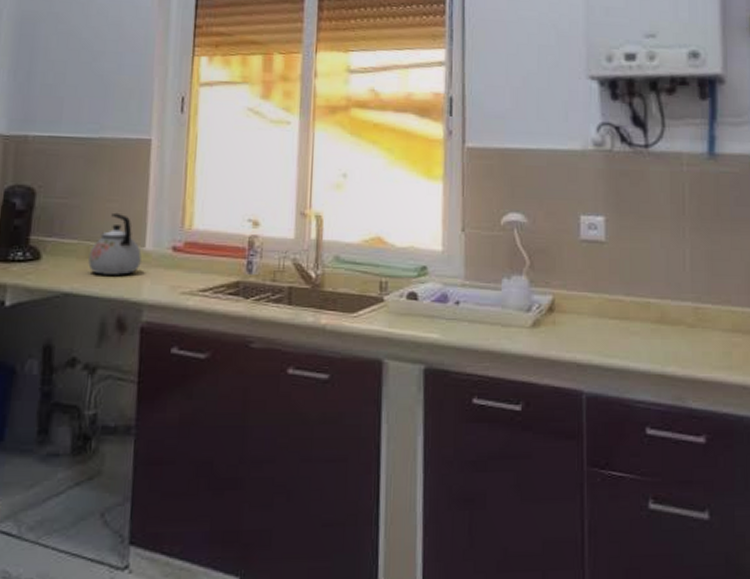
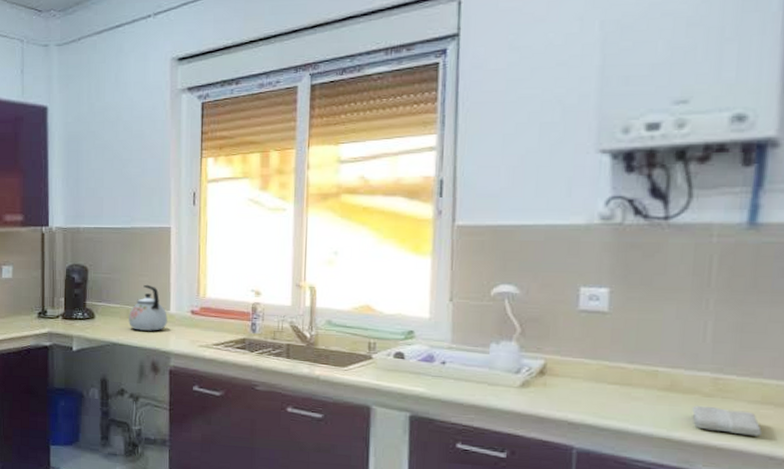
washcloth: none [680,337,735,366] -> present [692,405,762,436]

